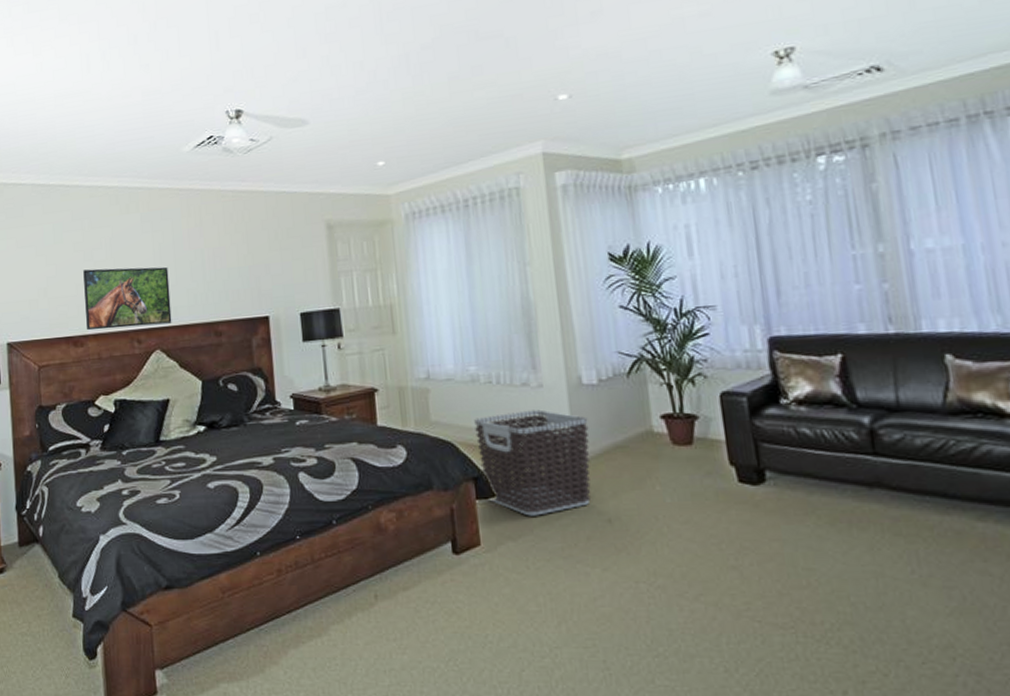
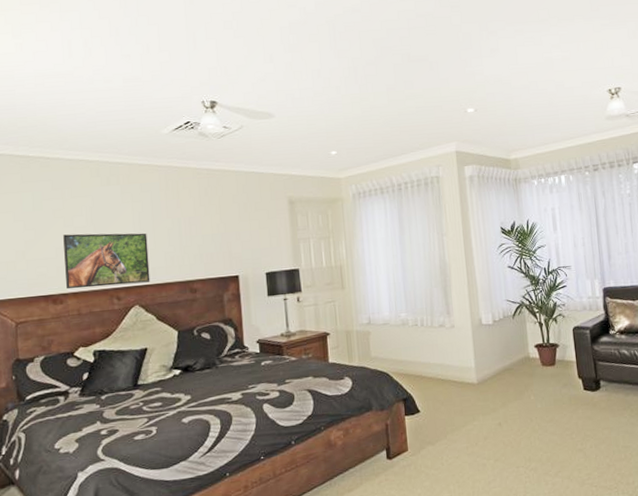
clothes hamper: present [474,409,591,516] -> none [404,344,487,426]

